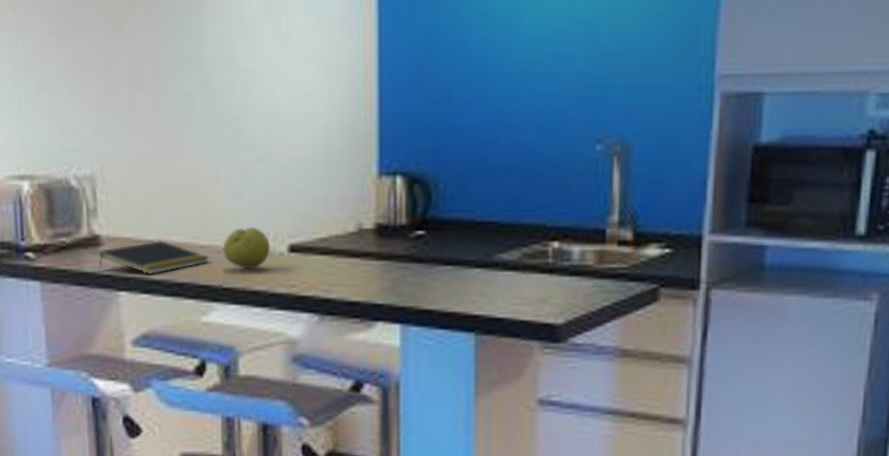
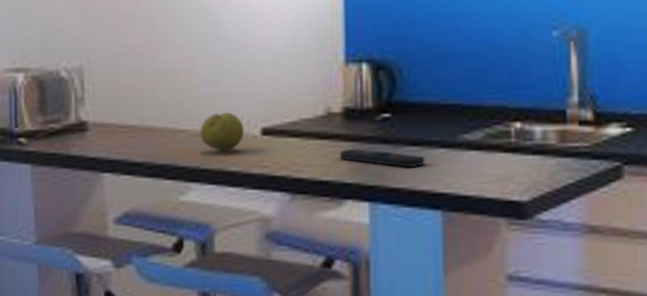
notepad: present [99,239,210,275] -> none [85,125,188,158]
remote control: none [371,267,459,288] -> present [340,148,425,167]

